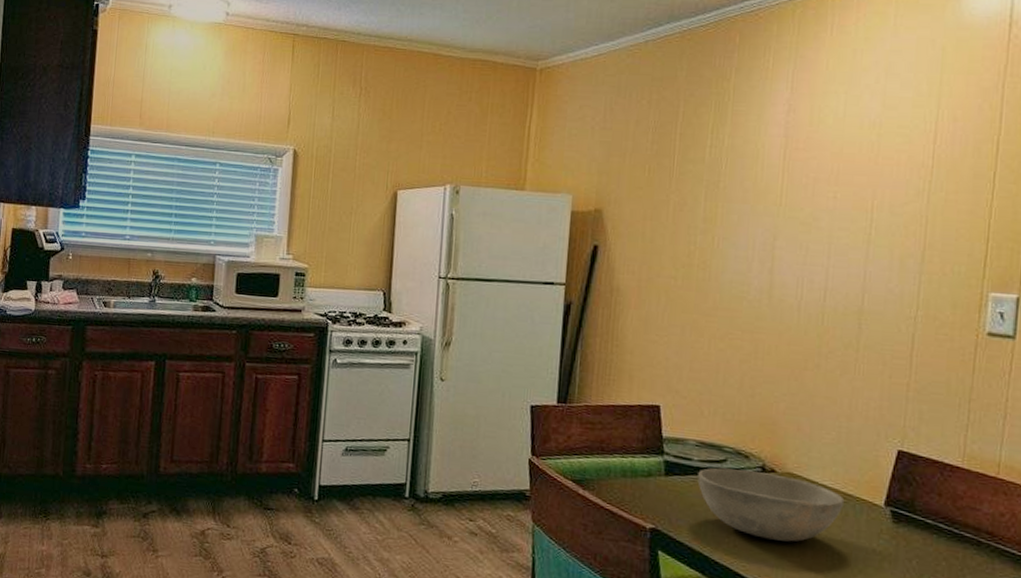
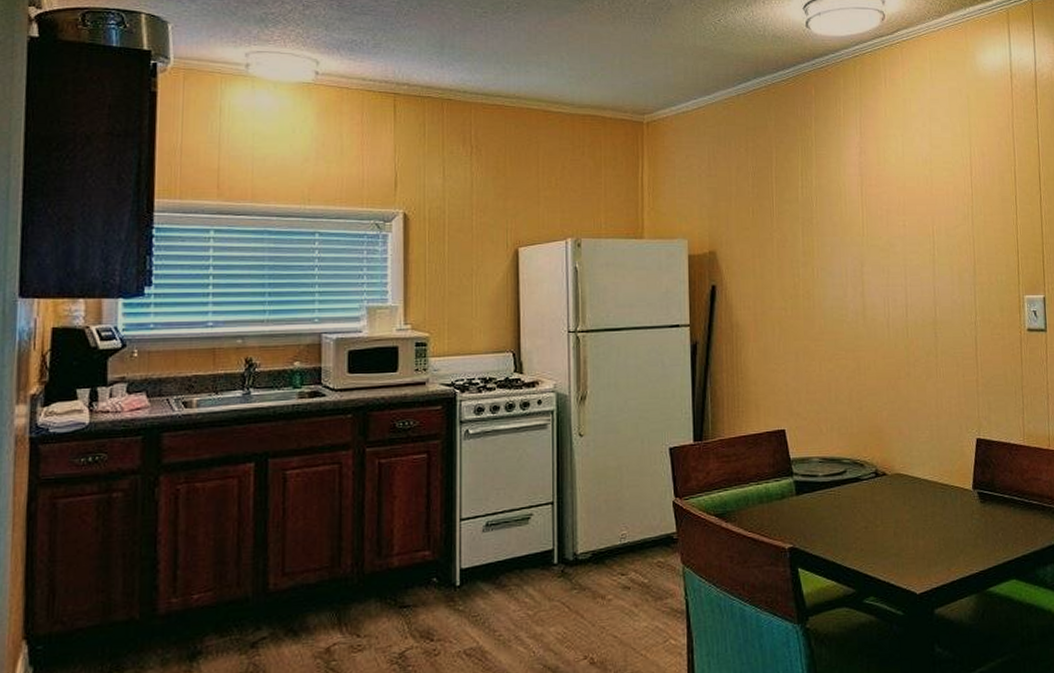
bowl: present [697,468,845,542] -> none [824,477,943,538]

